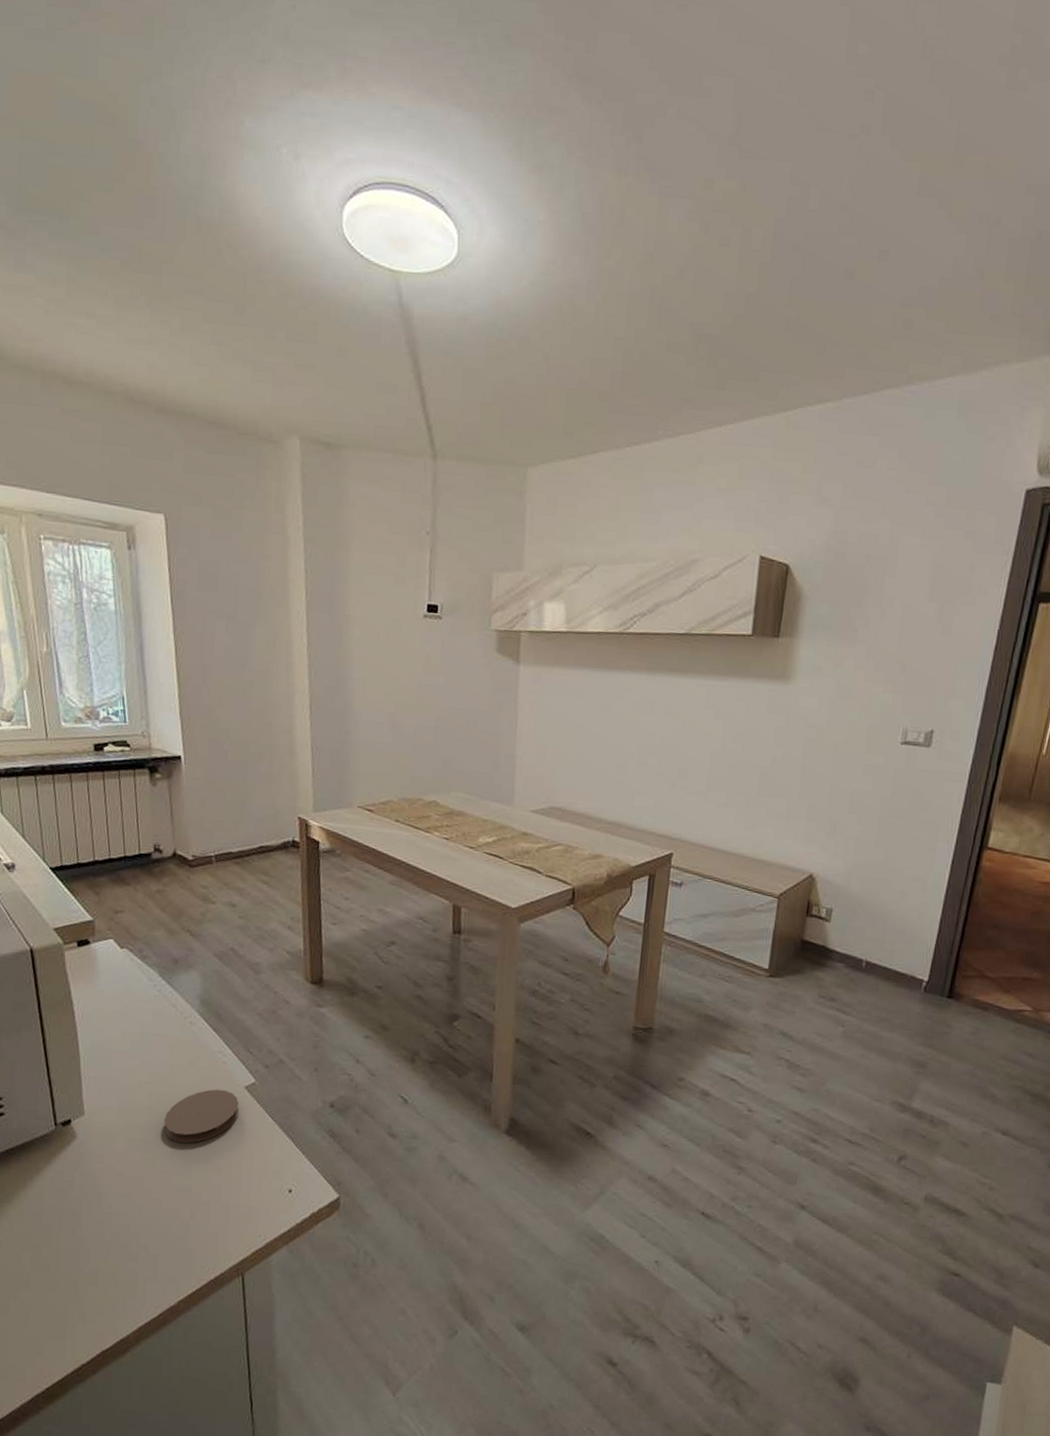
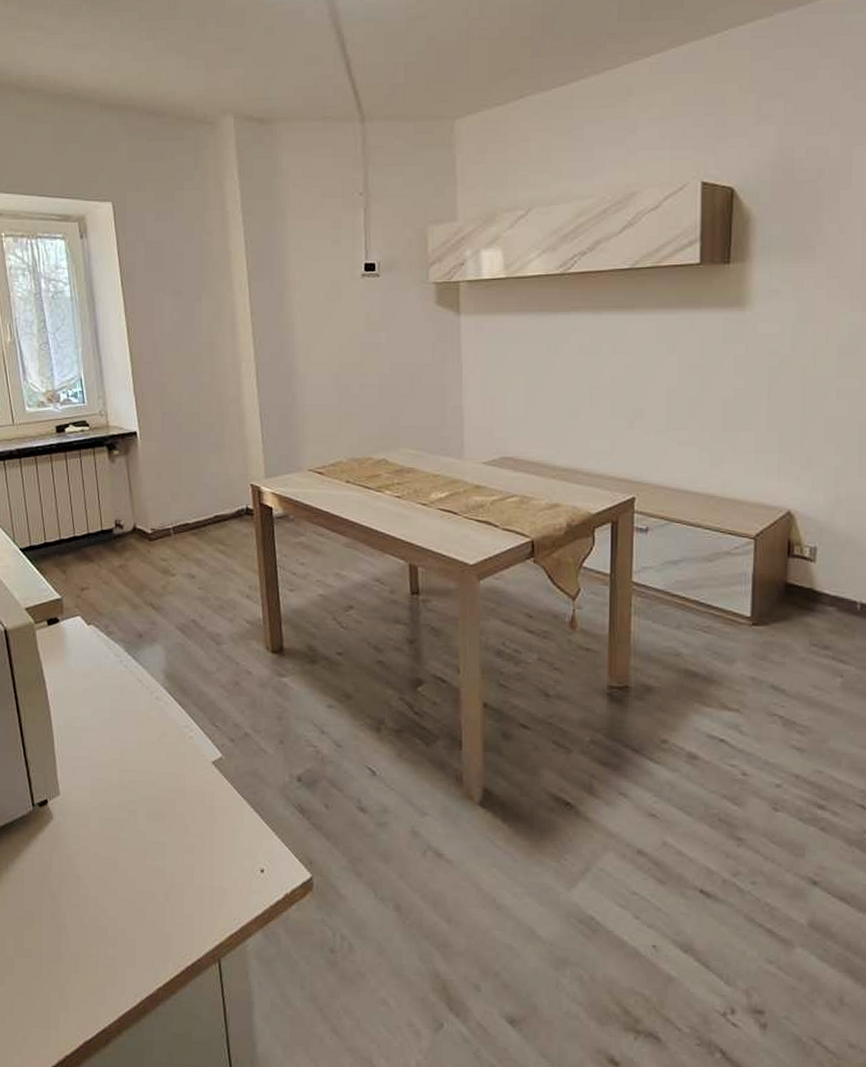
coaster: present [164,1089,239,1143] -> none [135,765,207,822]

